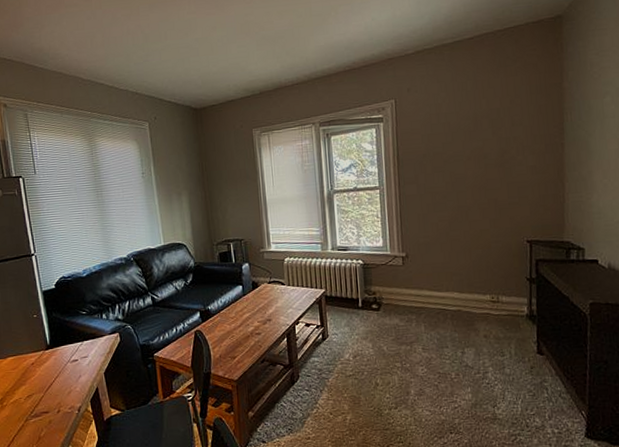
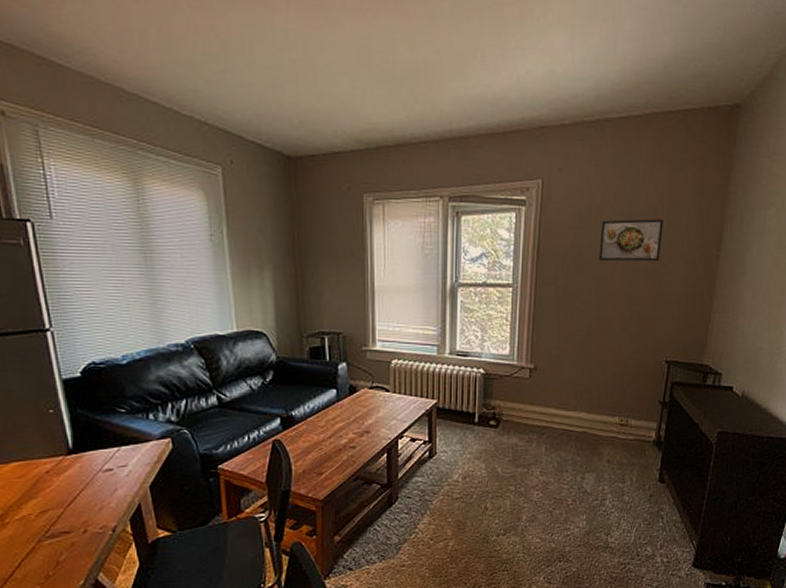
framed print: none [451,118,508,159] -> present [599,219,664,262]

